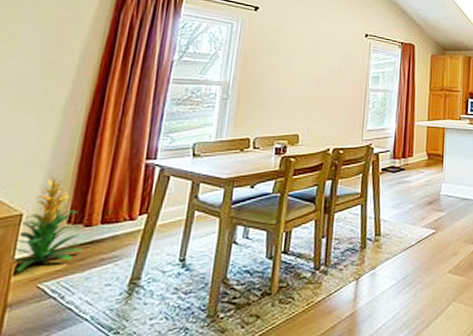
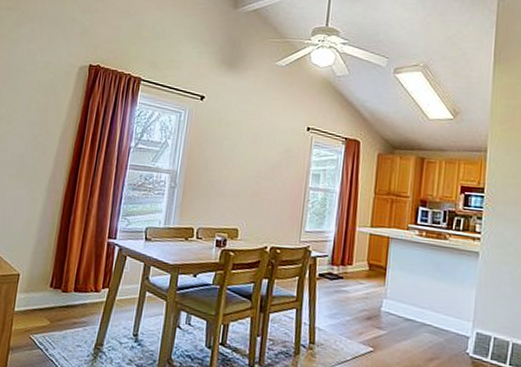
indoor plant: present [12,174,83,272] -> none [13,243,61,322]

